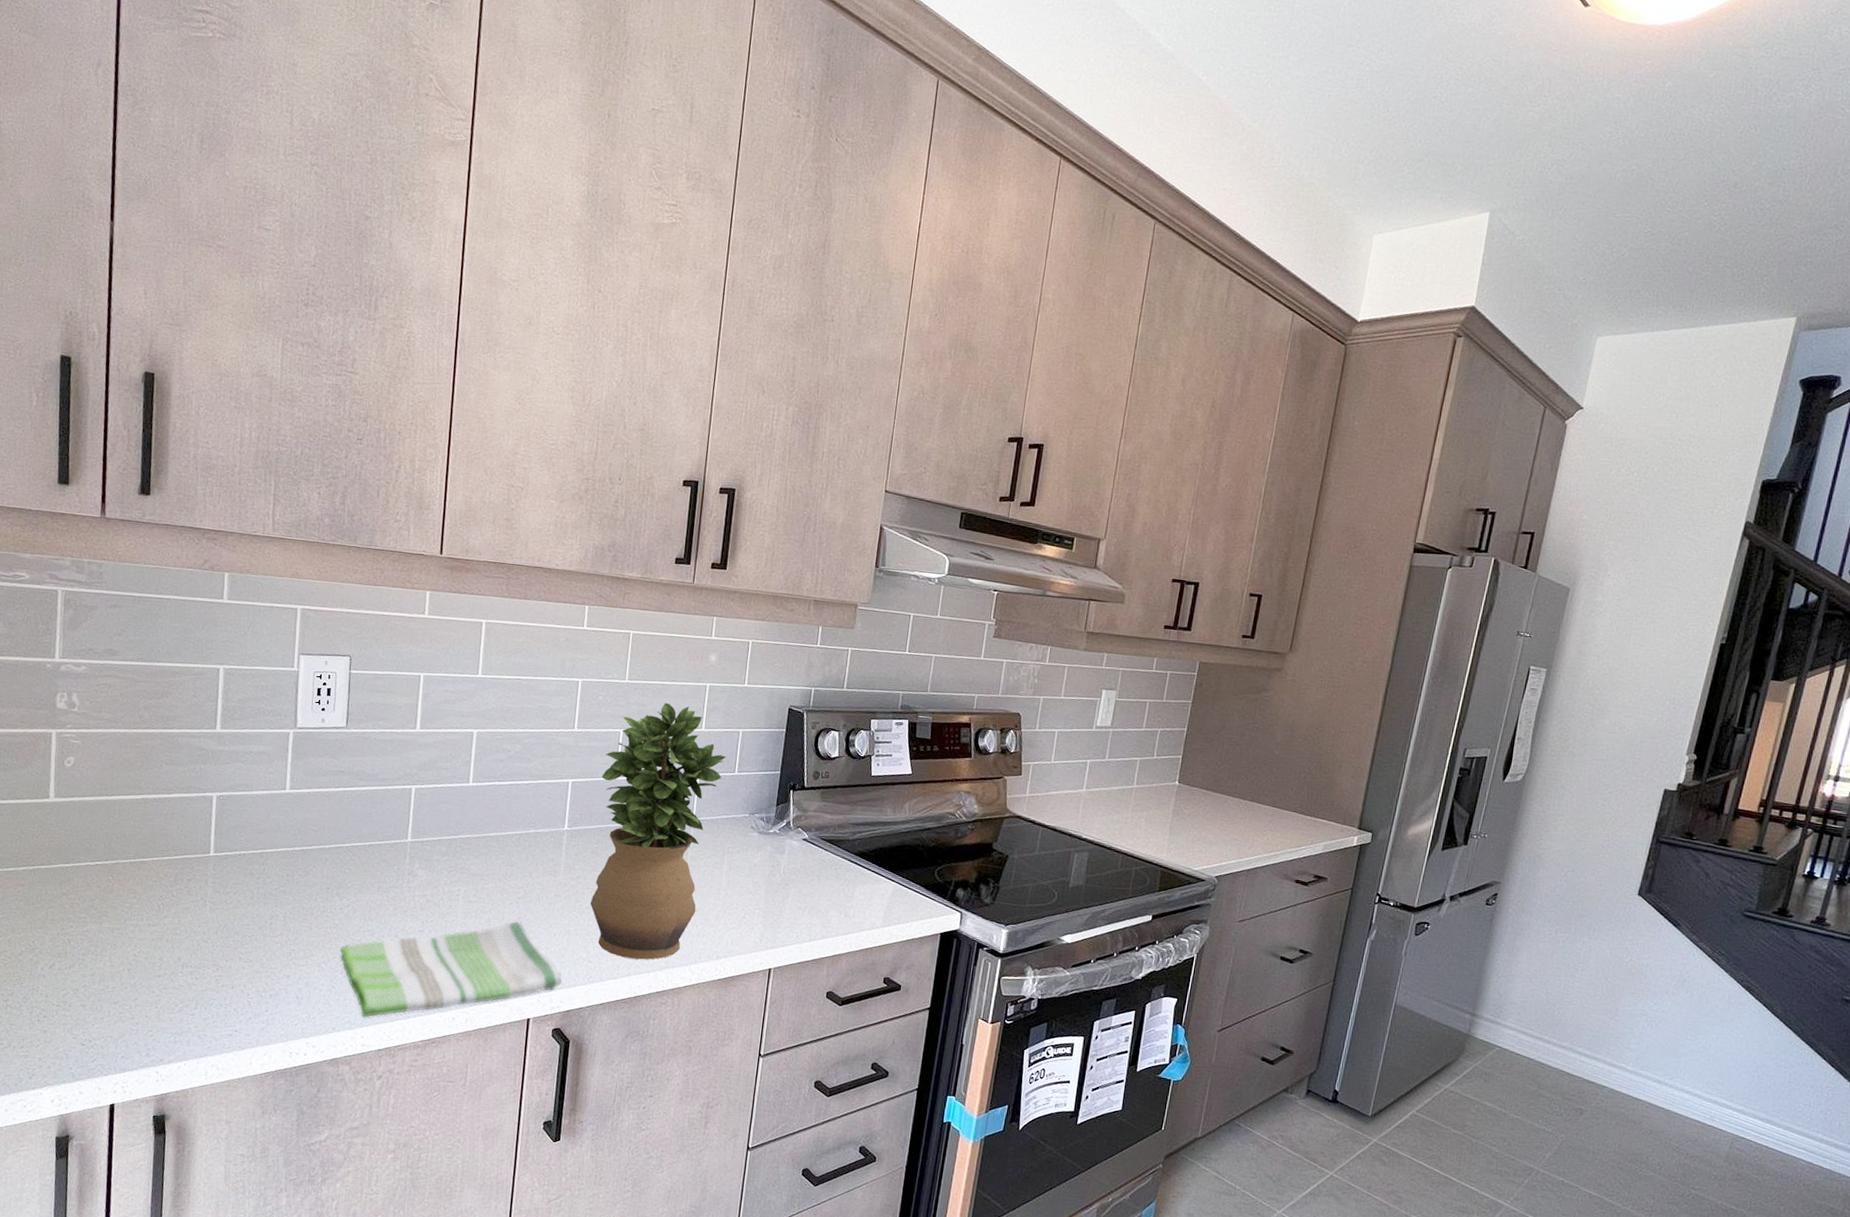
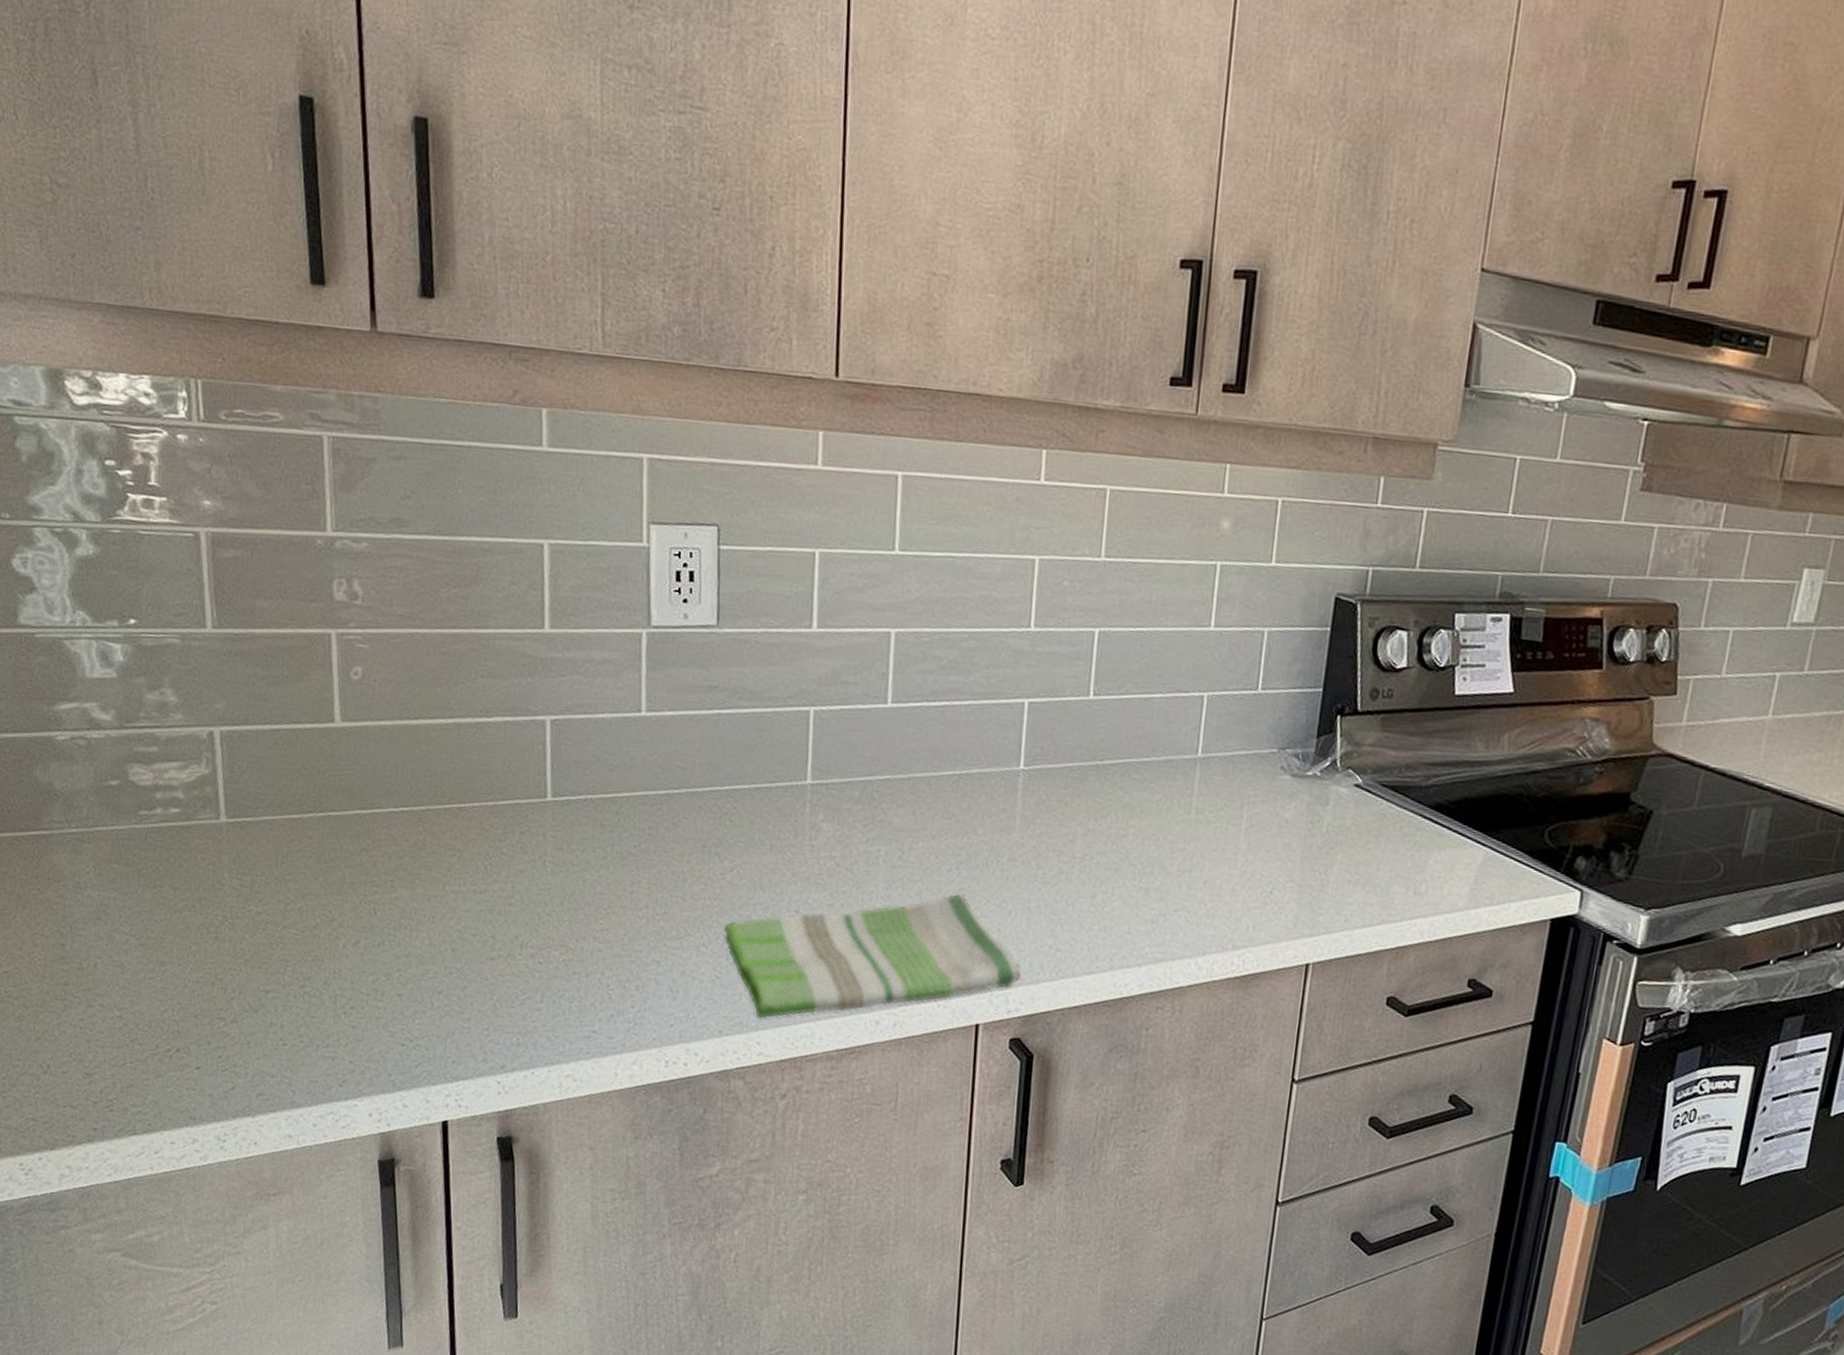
potted plant: present [590,702,727,960] -> none [1057,589,1246,949]

